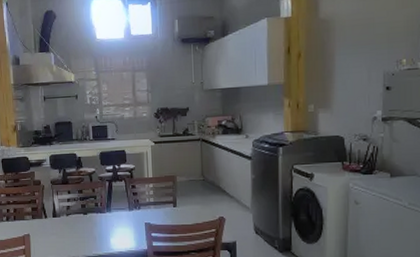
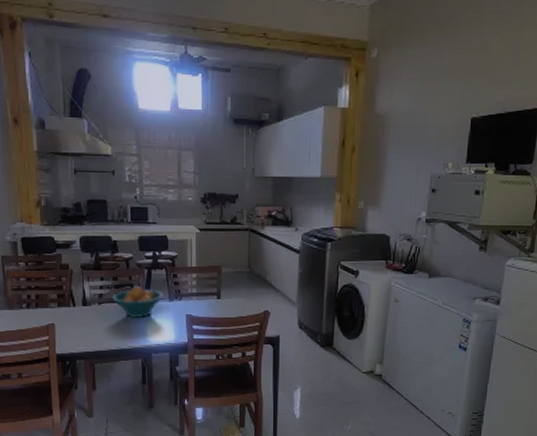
fruit bowl: none [78,198,124,227] -> present [112,286,164,317]

